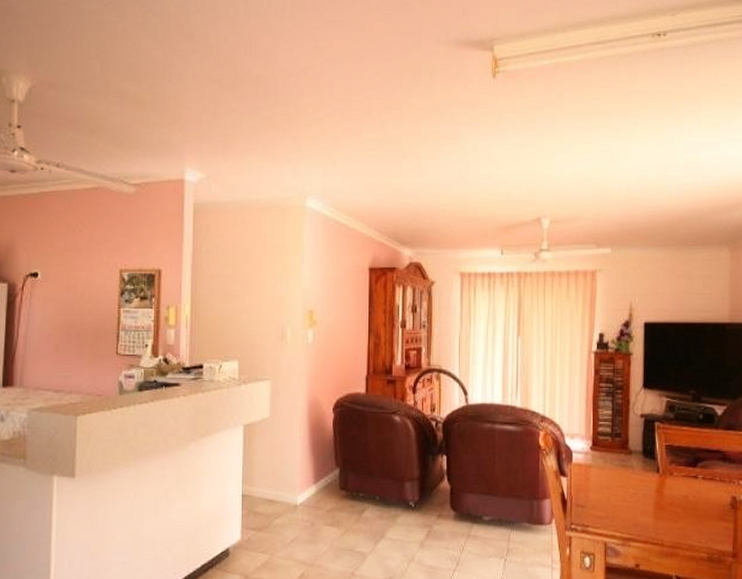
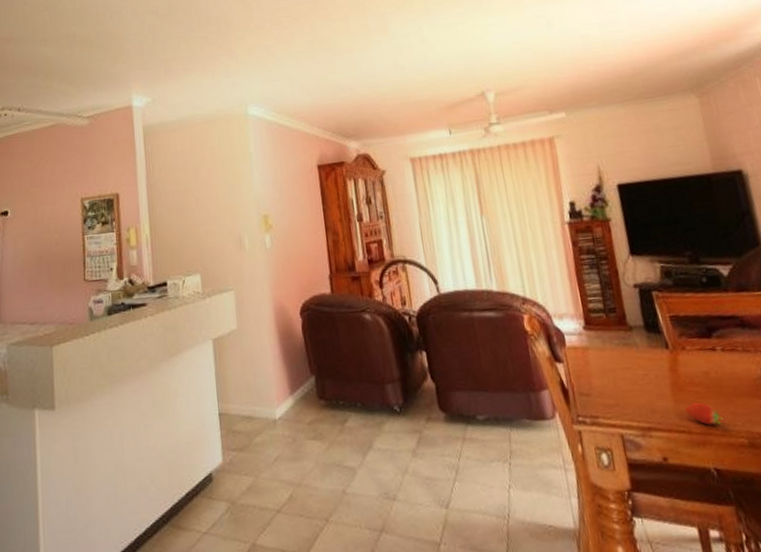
fruit: none [662,521,691,541] -> present [685,402,723,426]

